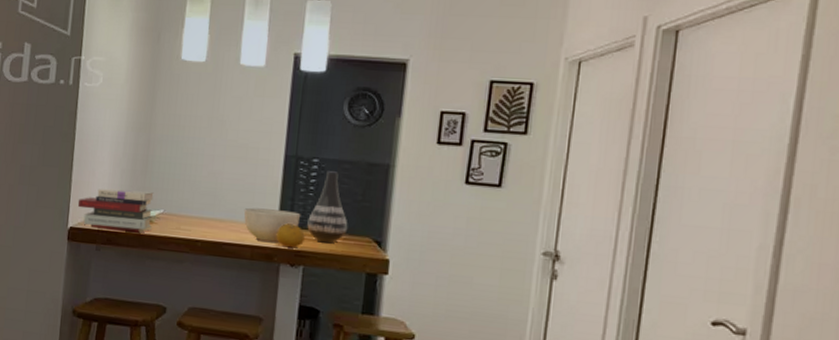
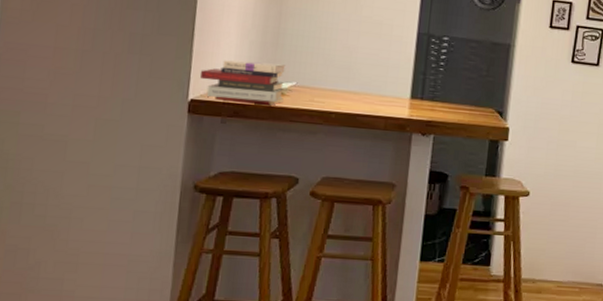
bowl: present [243,207,301,242] -> none [377,81,432,113]
fruit: present [276,223,305,248] -> none [409,96,436,119]
vase: present [307,171,348,244] -> none [437,48,474,114]

